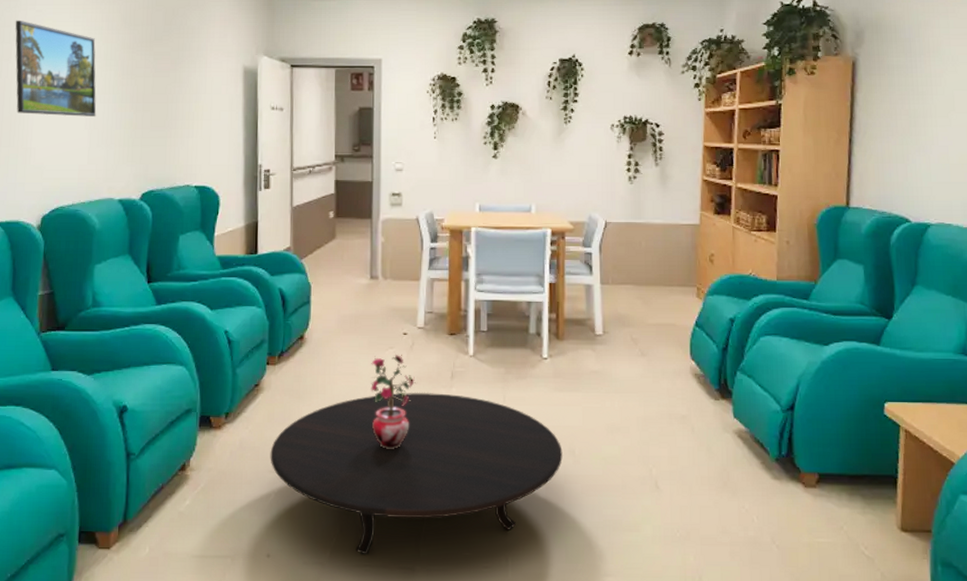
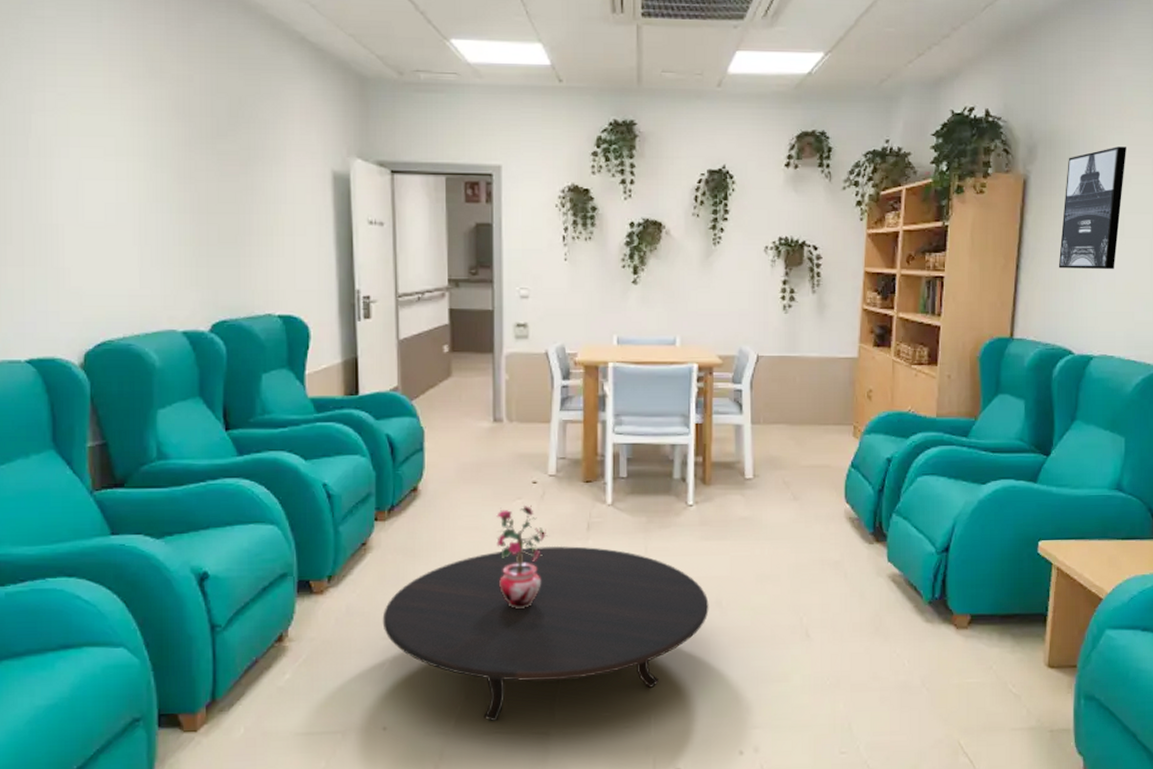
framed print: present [14,20,97,117] -> none [30,105,147,230]
wall art: none [890,30,953,143] -> present [1058,147,1126,270]

